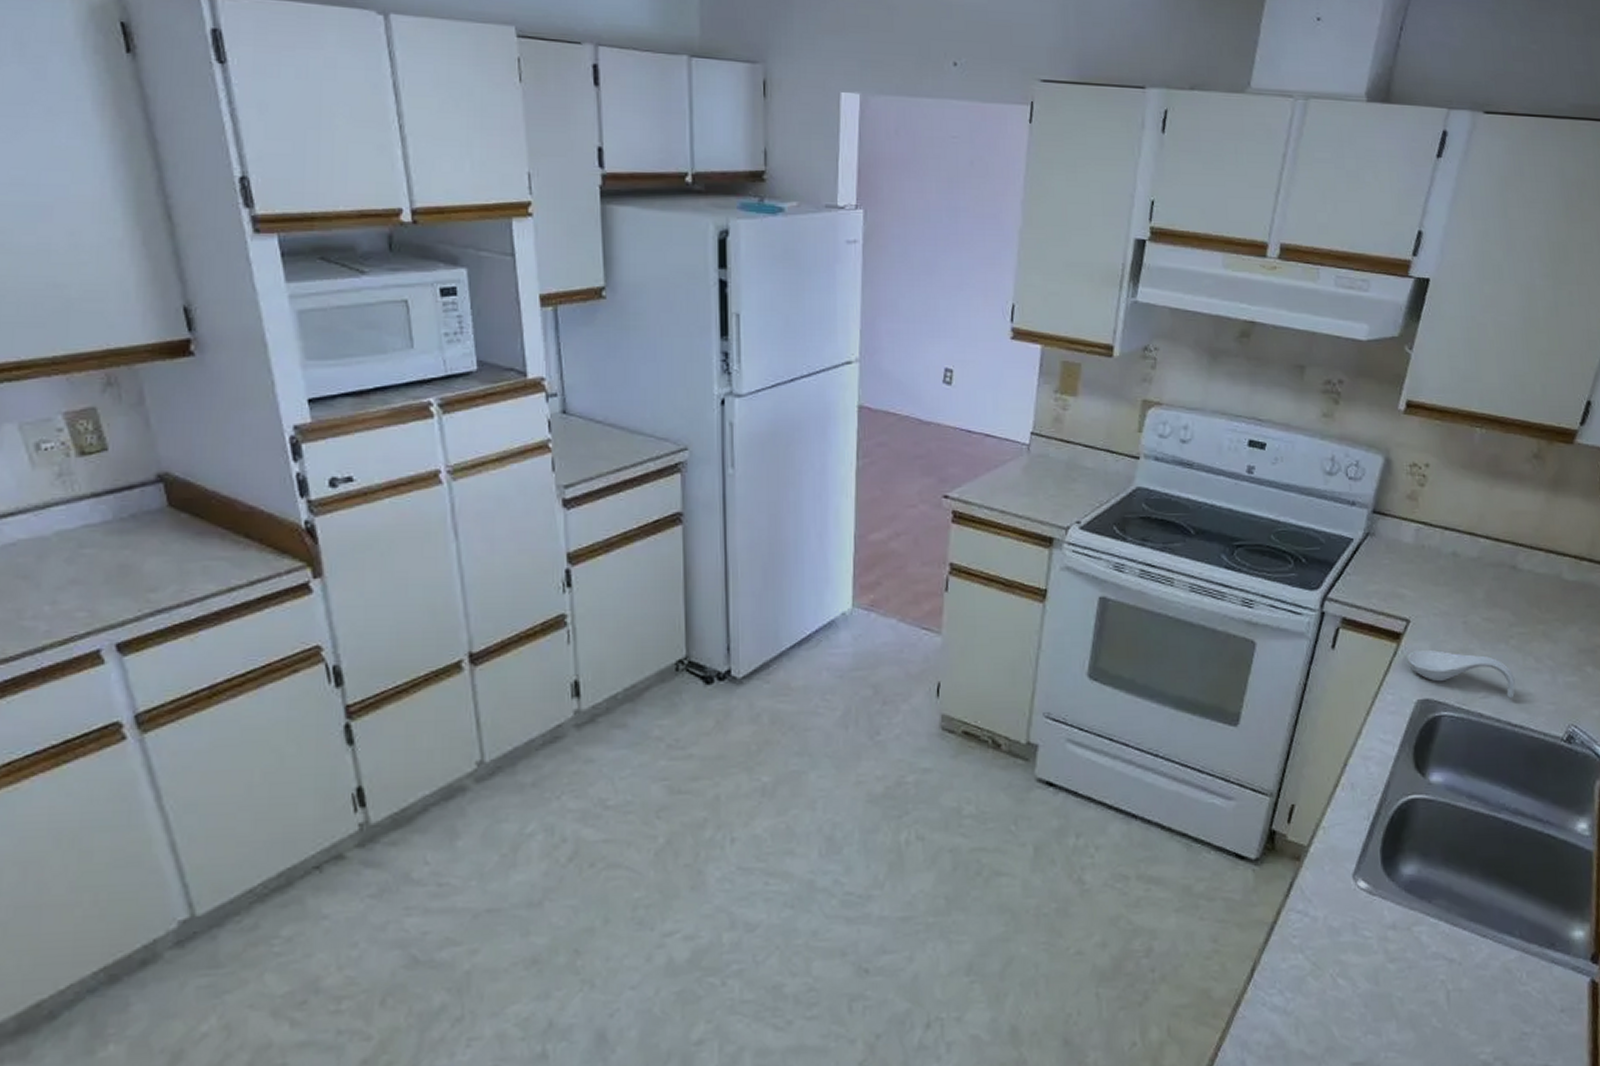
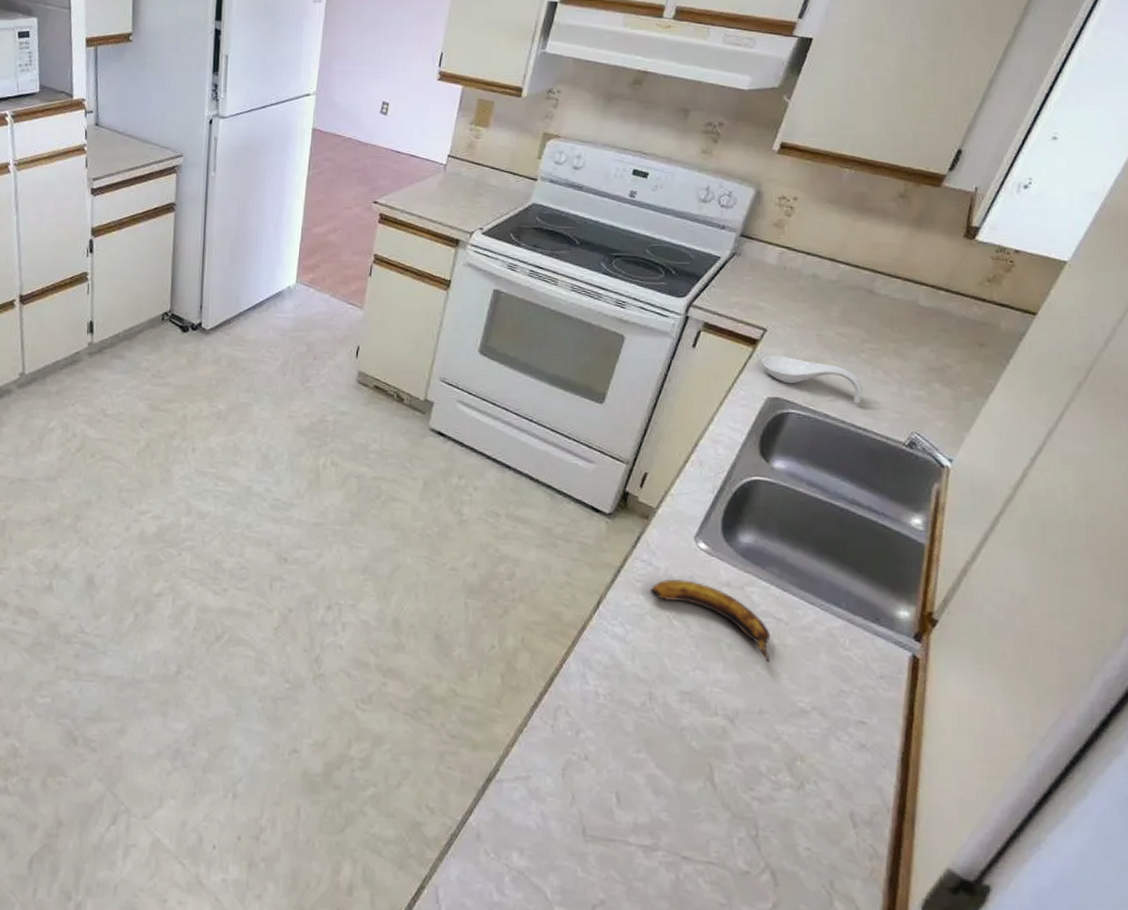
banana: none [1310,928,1447,1012] -> present [651,579,771,662]

